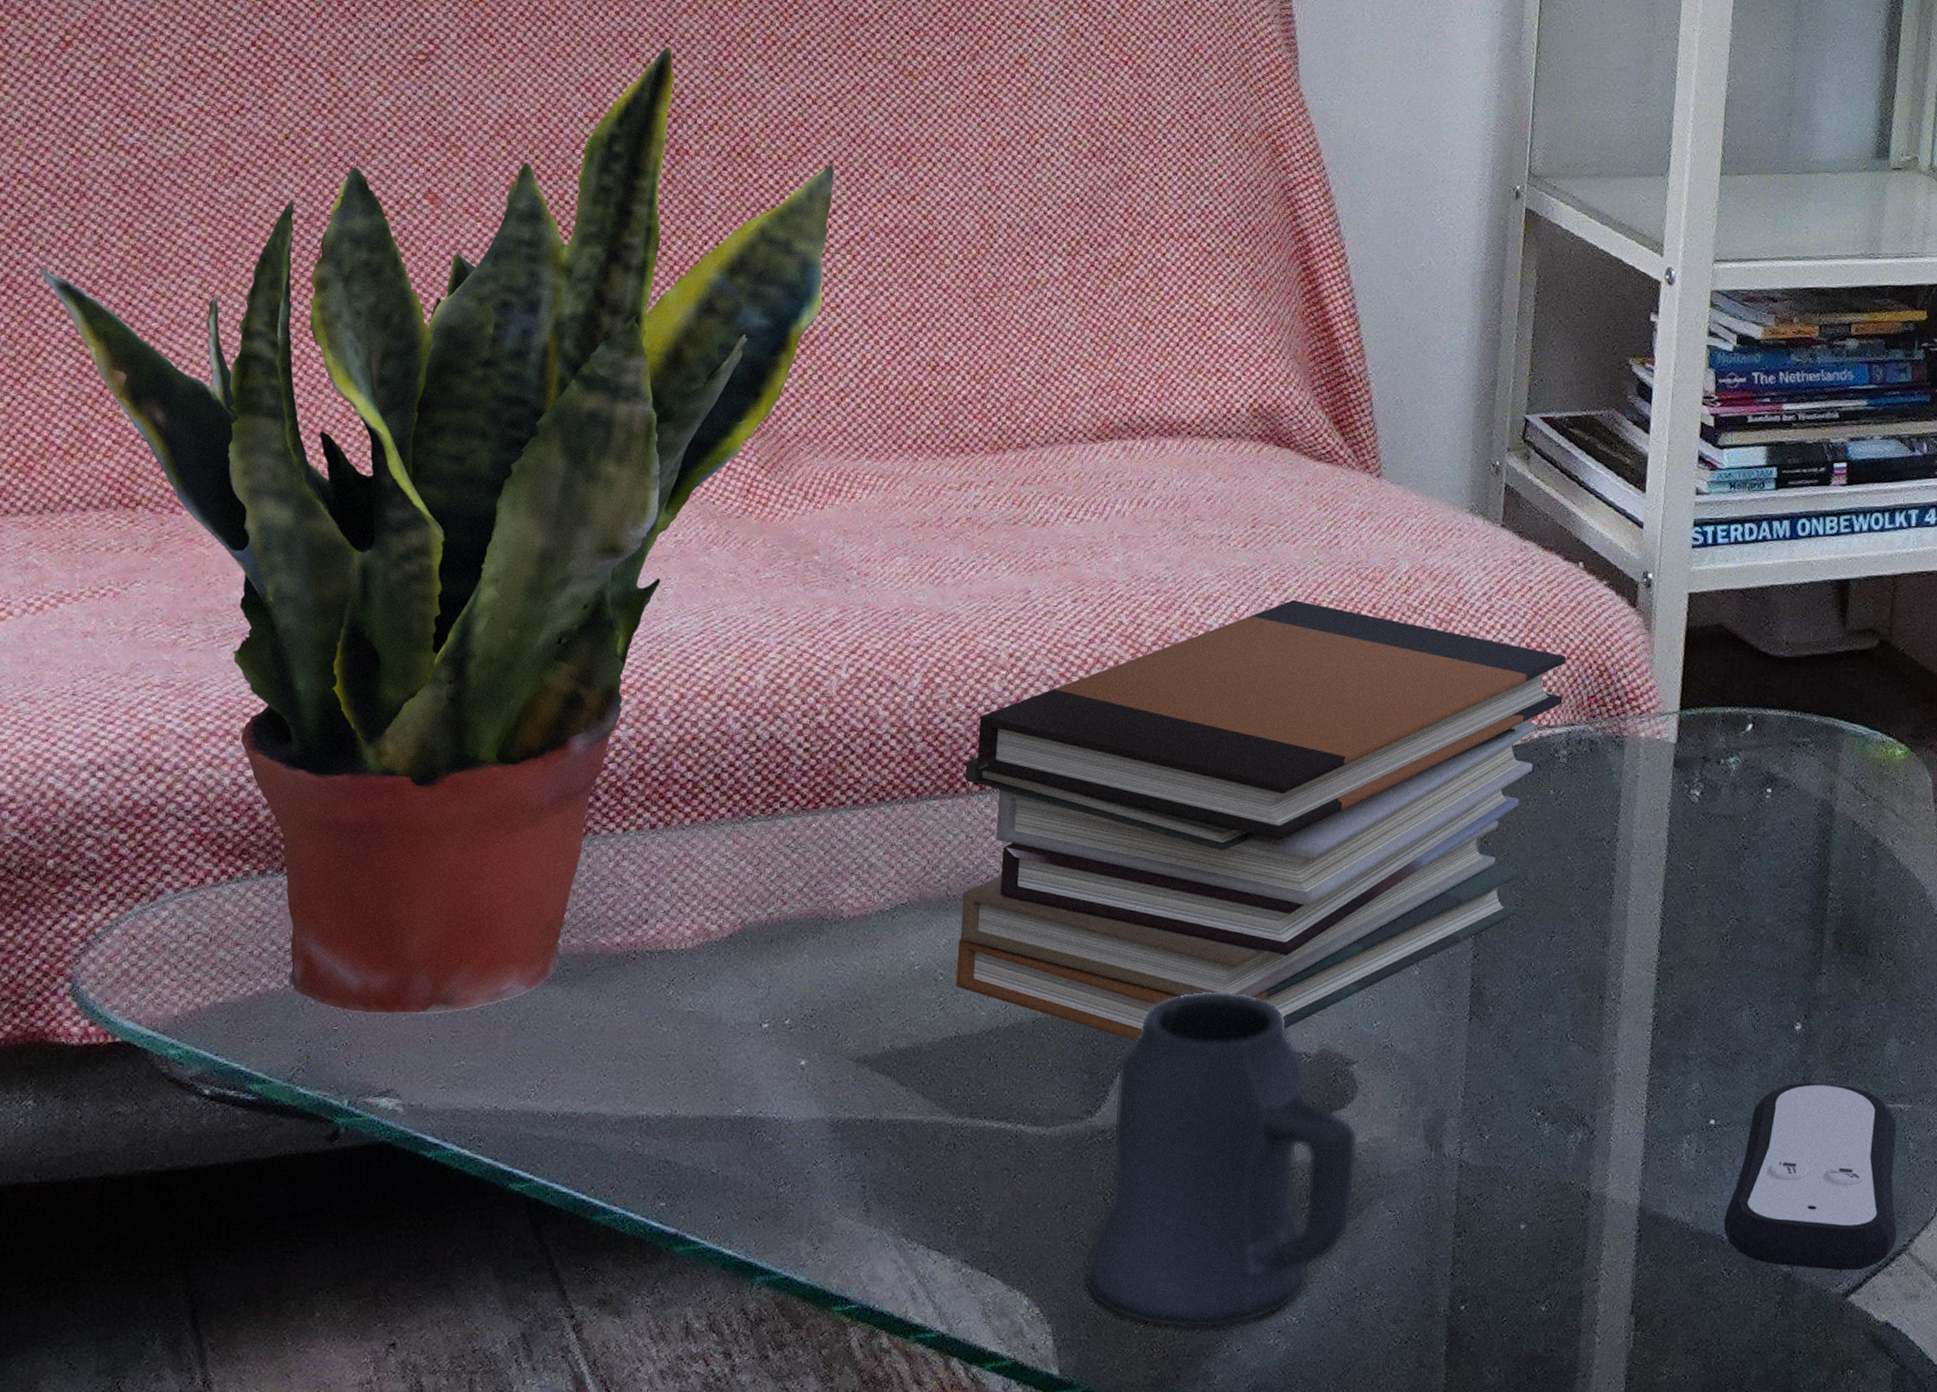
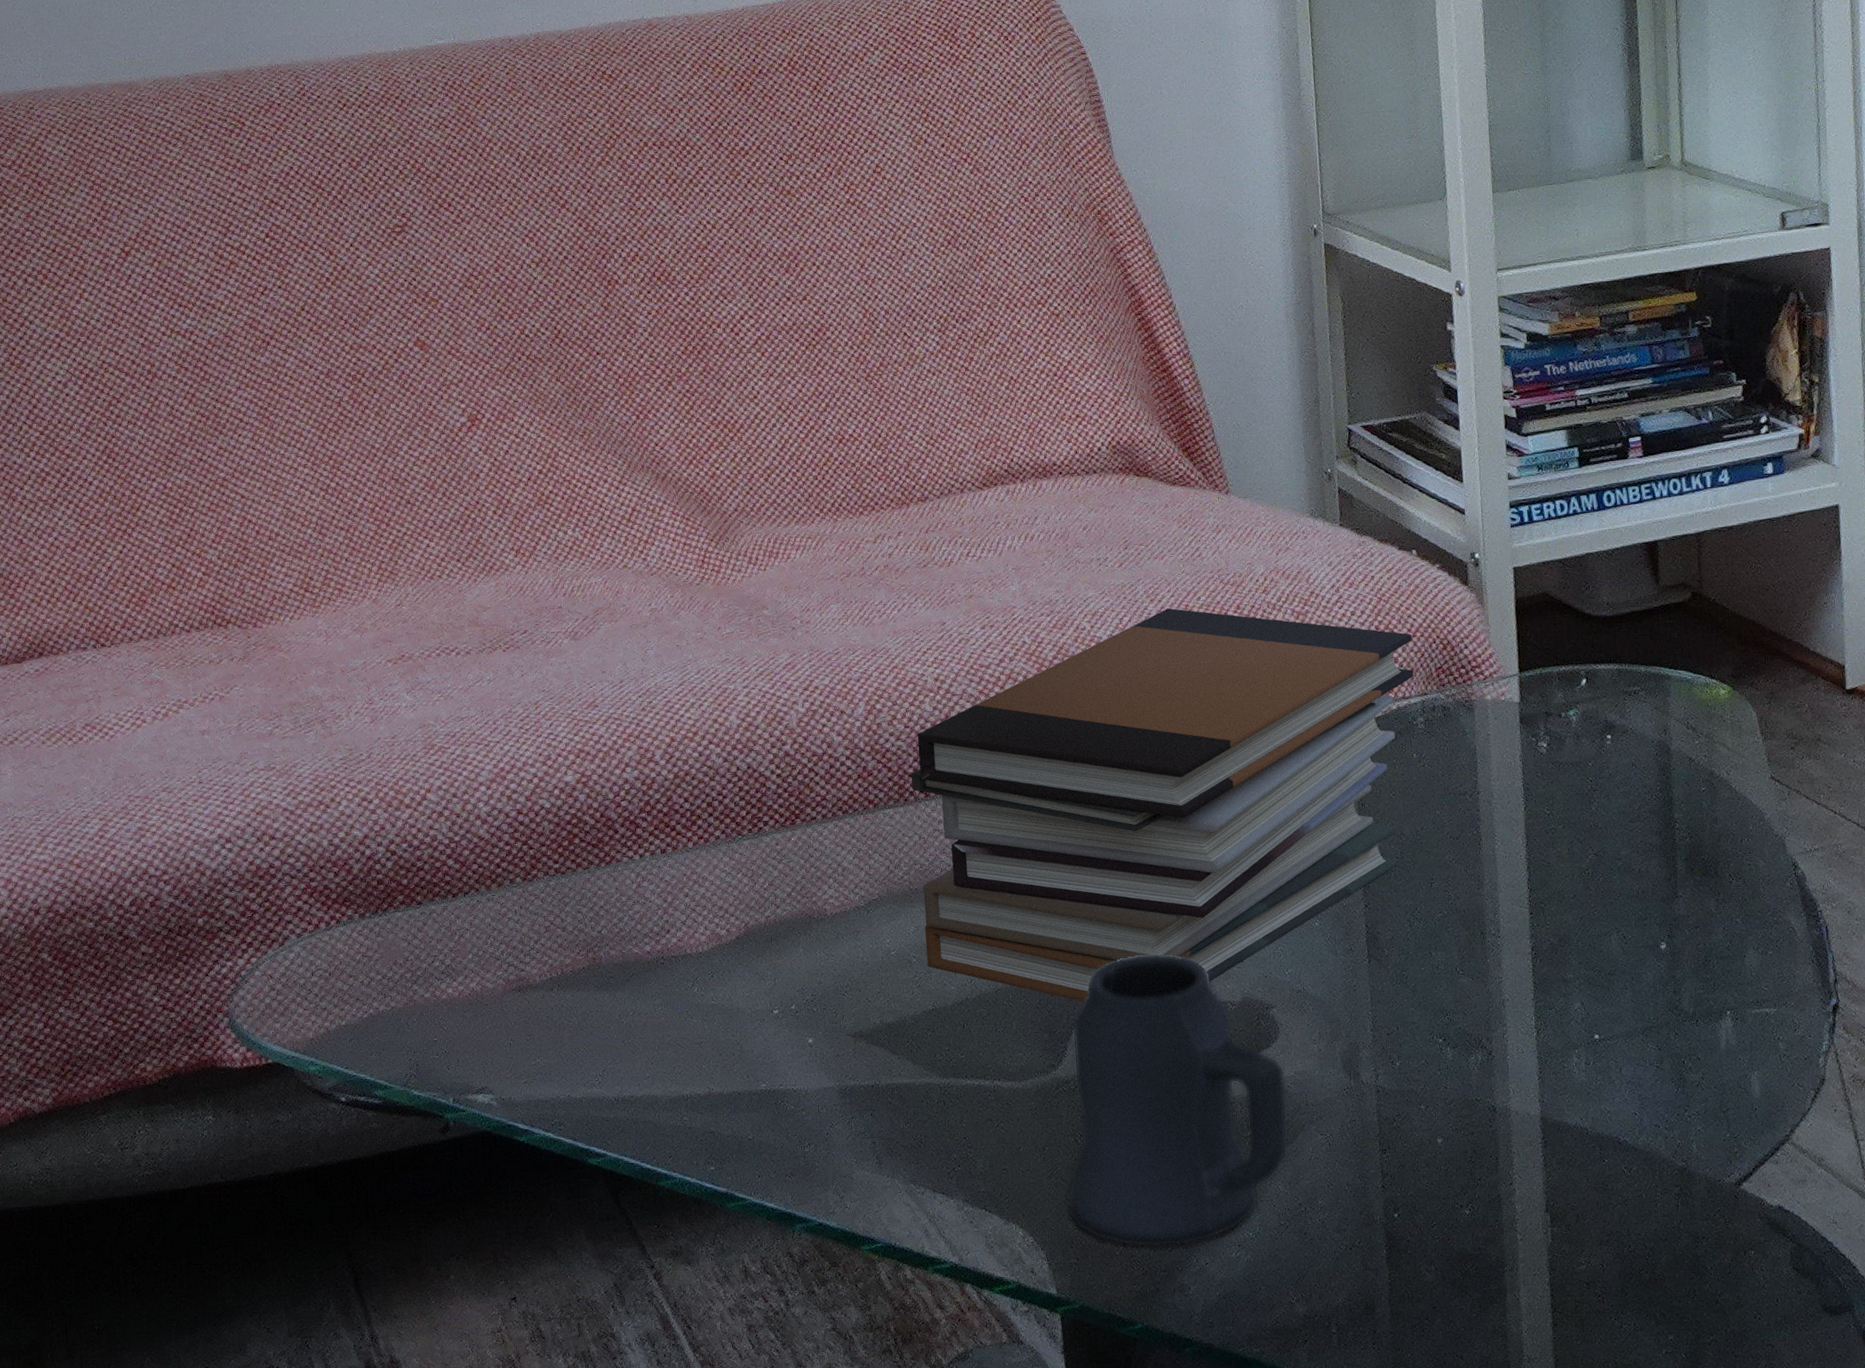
potted plant: present [41,47,834,1014] -> none [131,195,743,1025]
remote control: present [1723,1082,1897,1271] -> none [1618,995,1779,1162]

